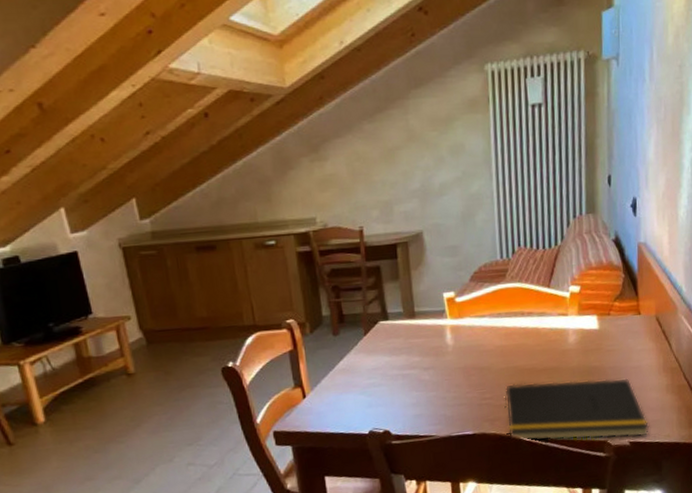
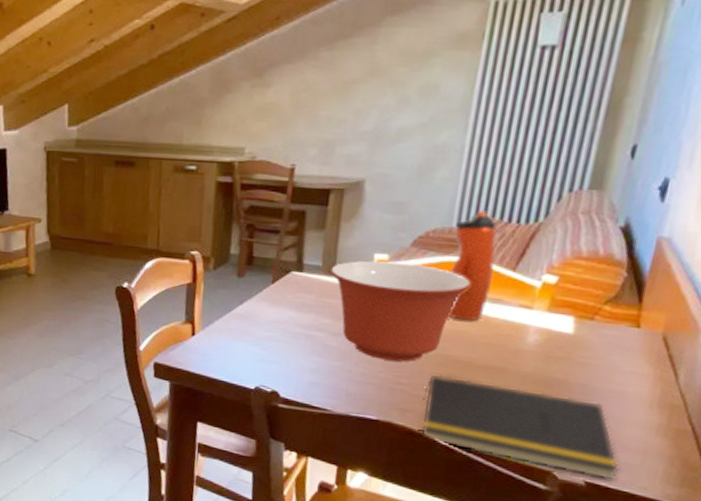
mixing bowl: none [411,295,521,382] -> present [330,260,472,362]
water bottle: none [500,242,536,336] -> present [448,210,497,321]

